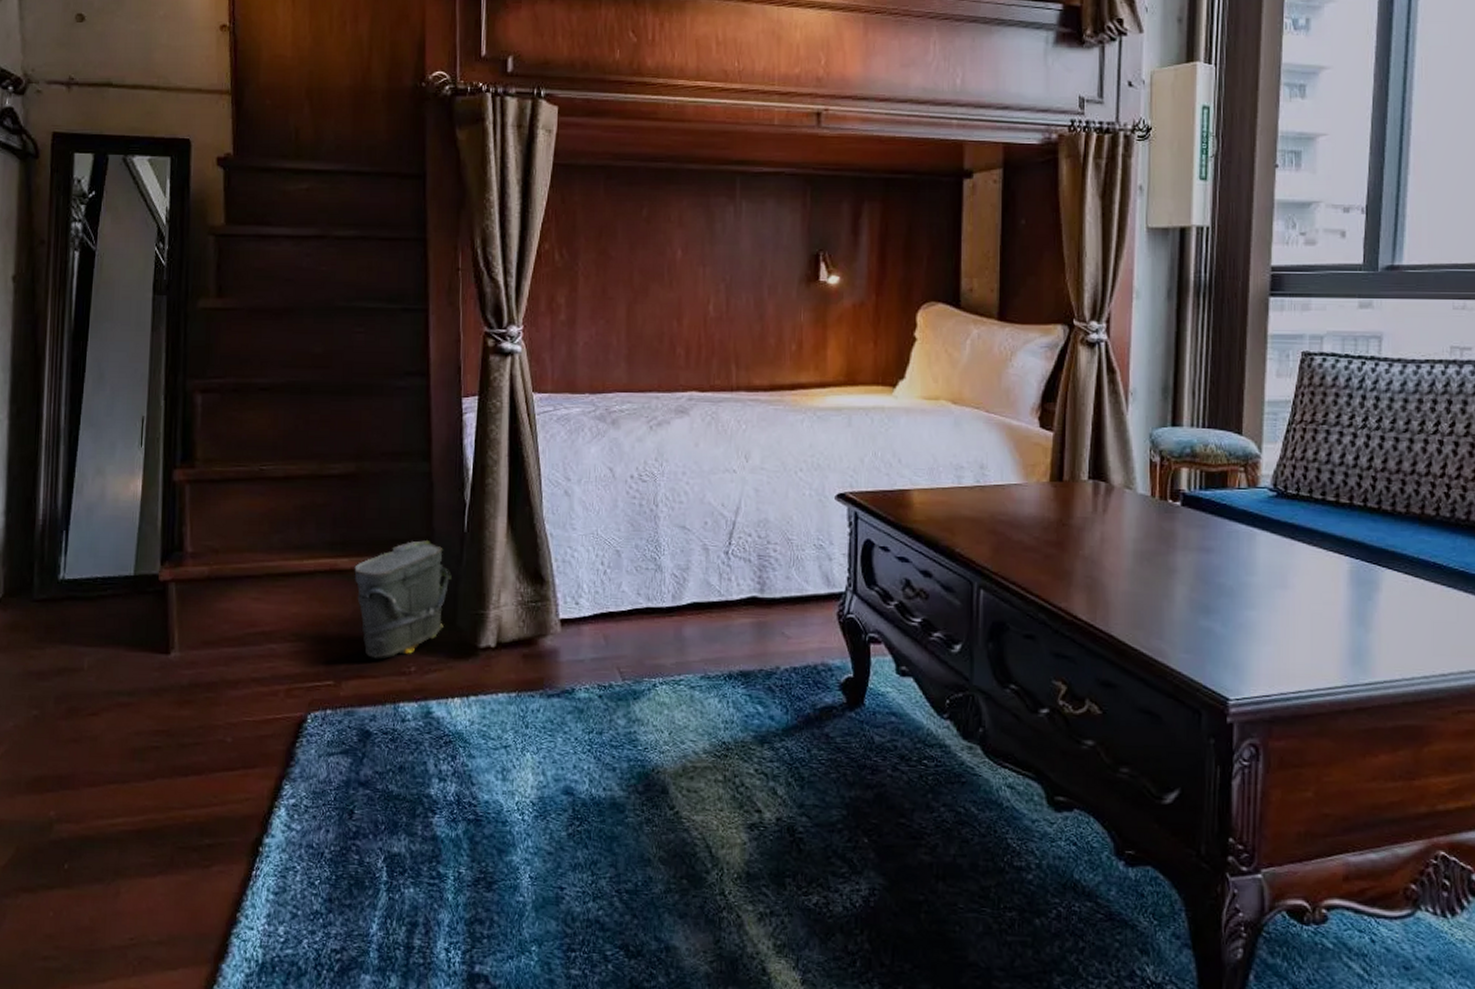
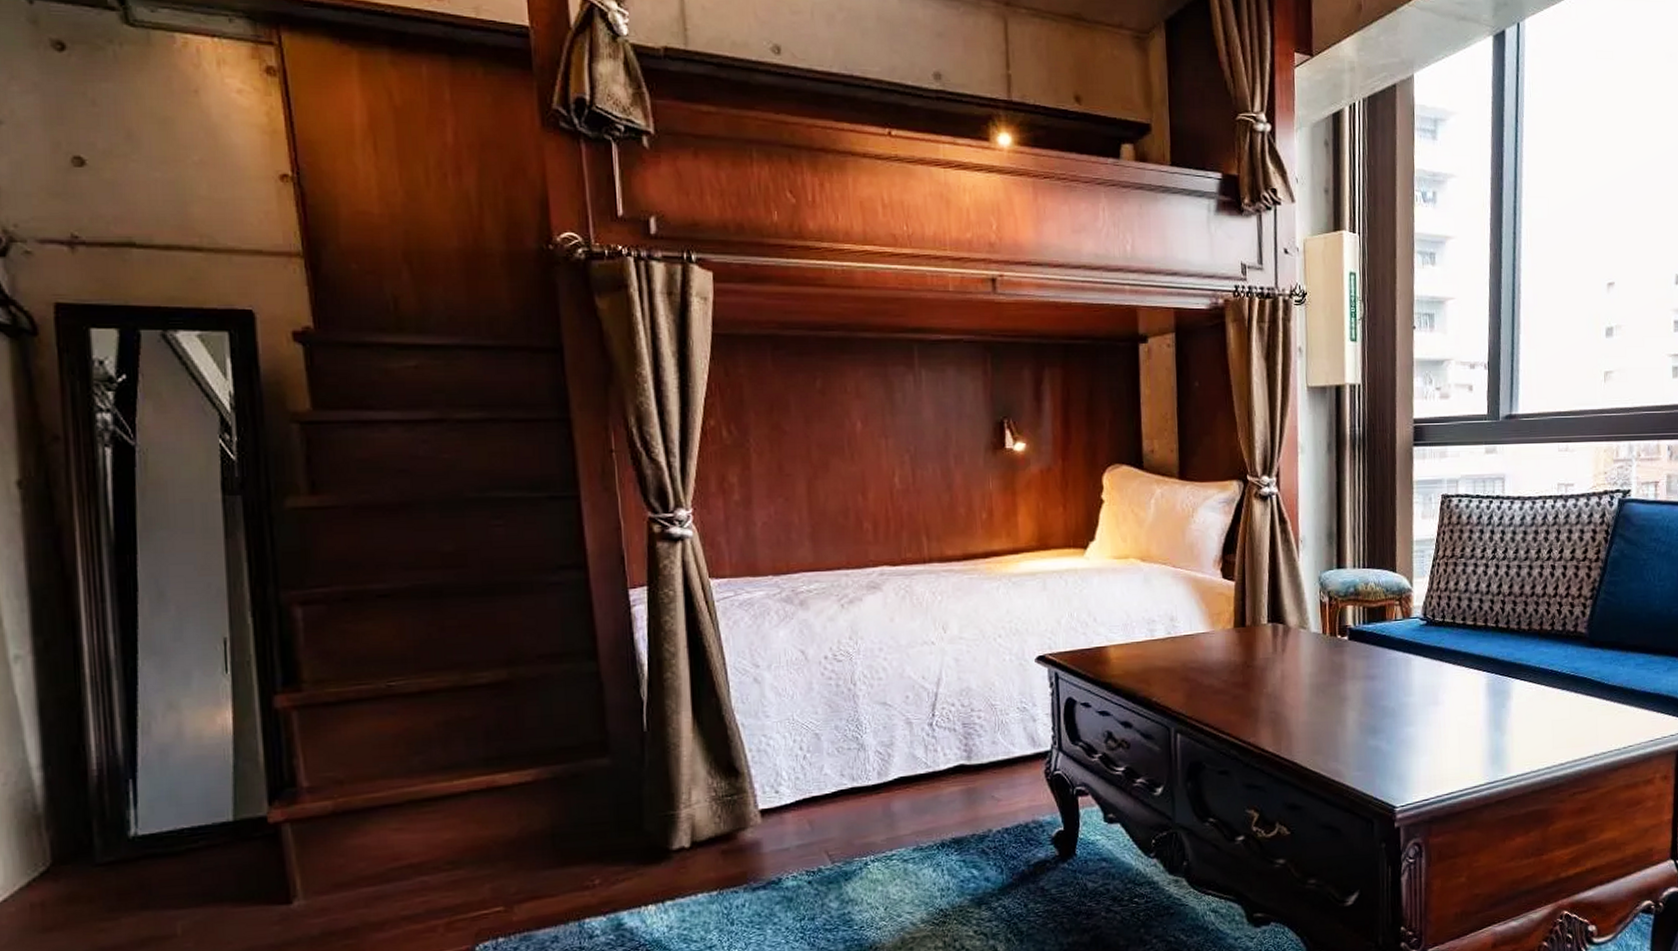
bag: present [354,540,452,660] -> none [517,744,634,877]

